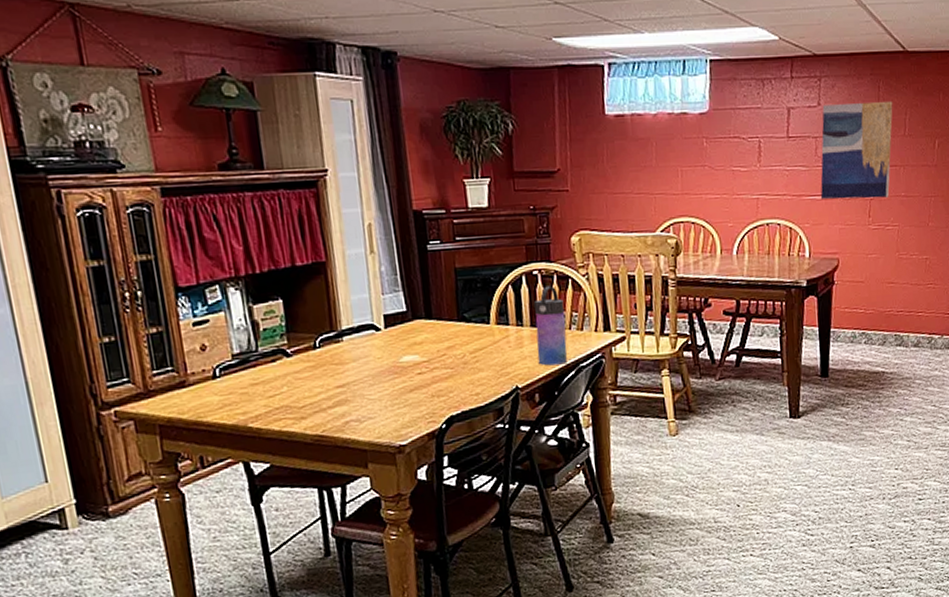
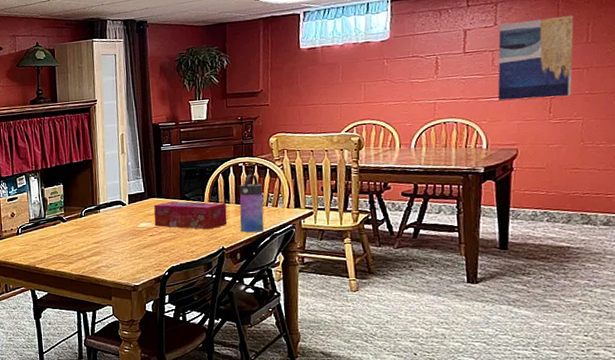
tissue box: none [421,323,522,364] -> present [154,201,228,230]

